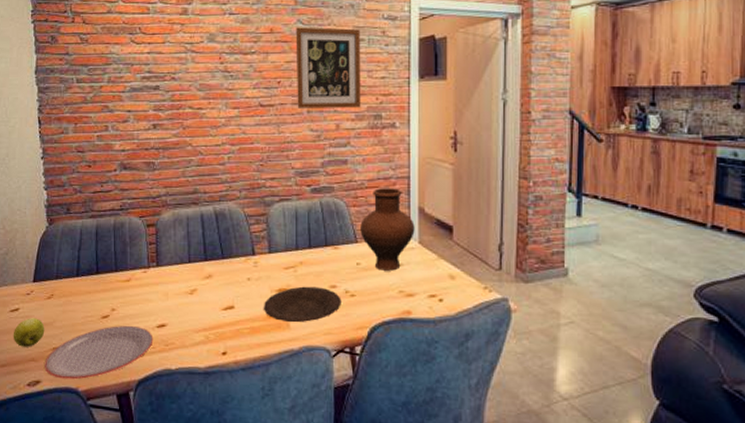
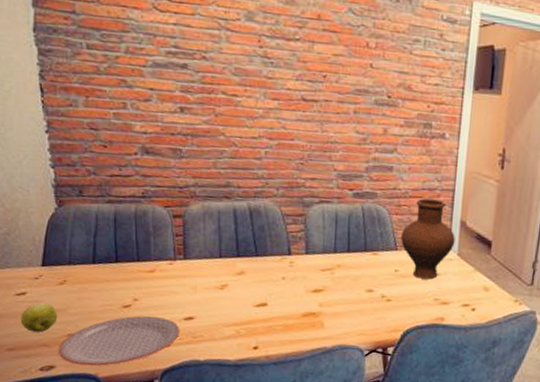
plate: present [263,286,341,323] -> none [297,288,377,323]
wall art: present [296,27,361,108] -> none [343,17,416,114]

